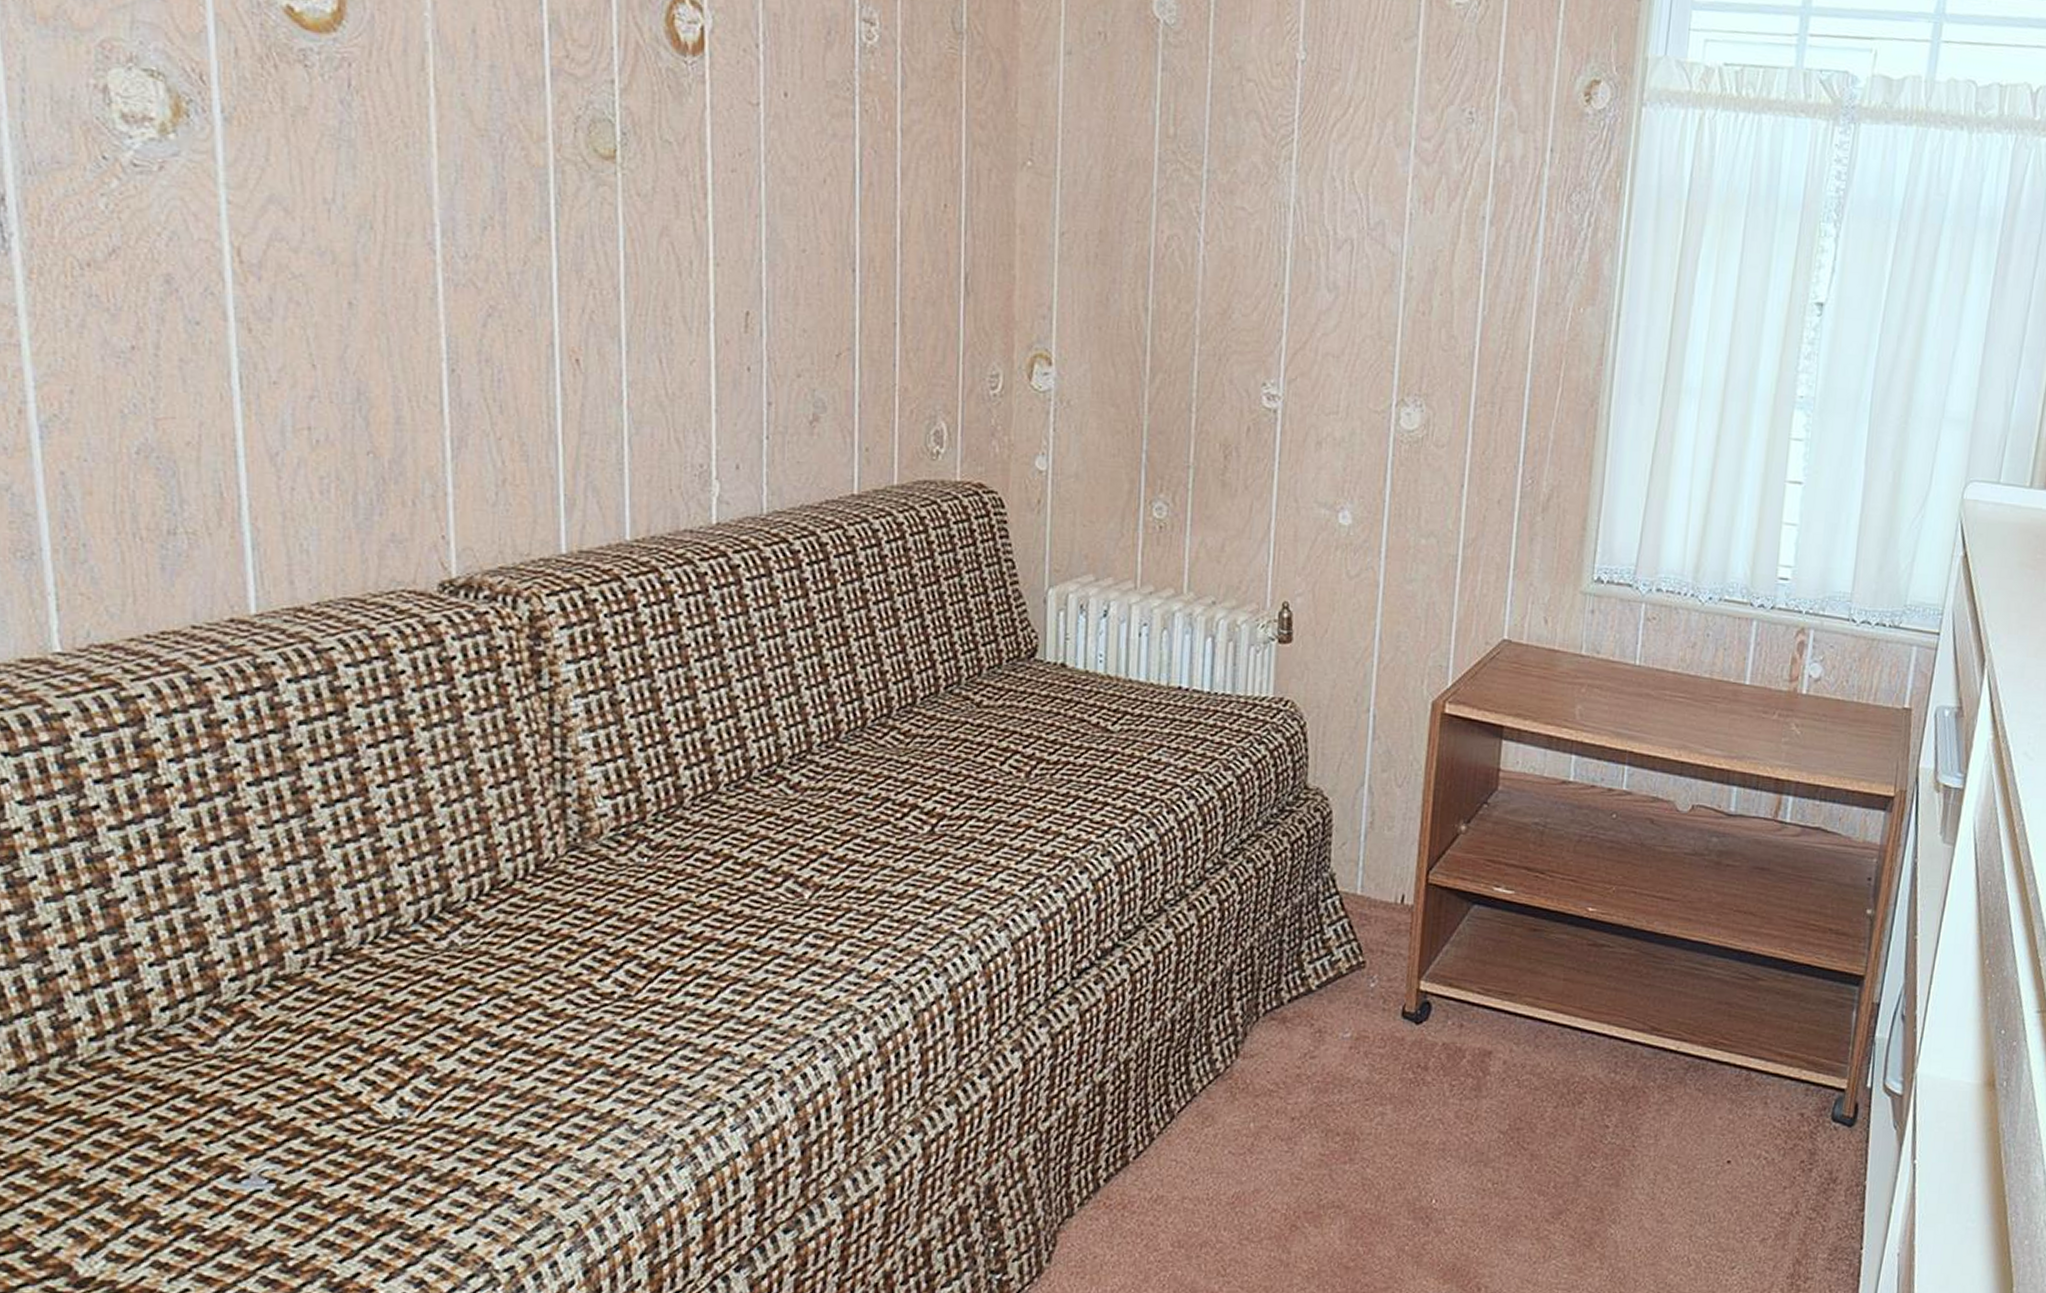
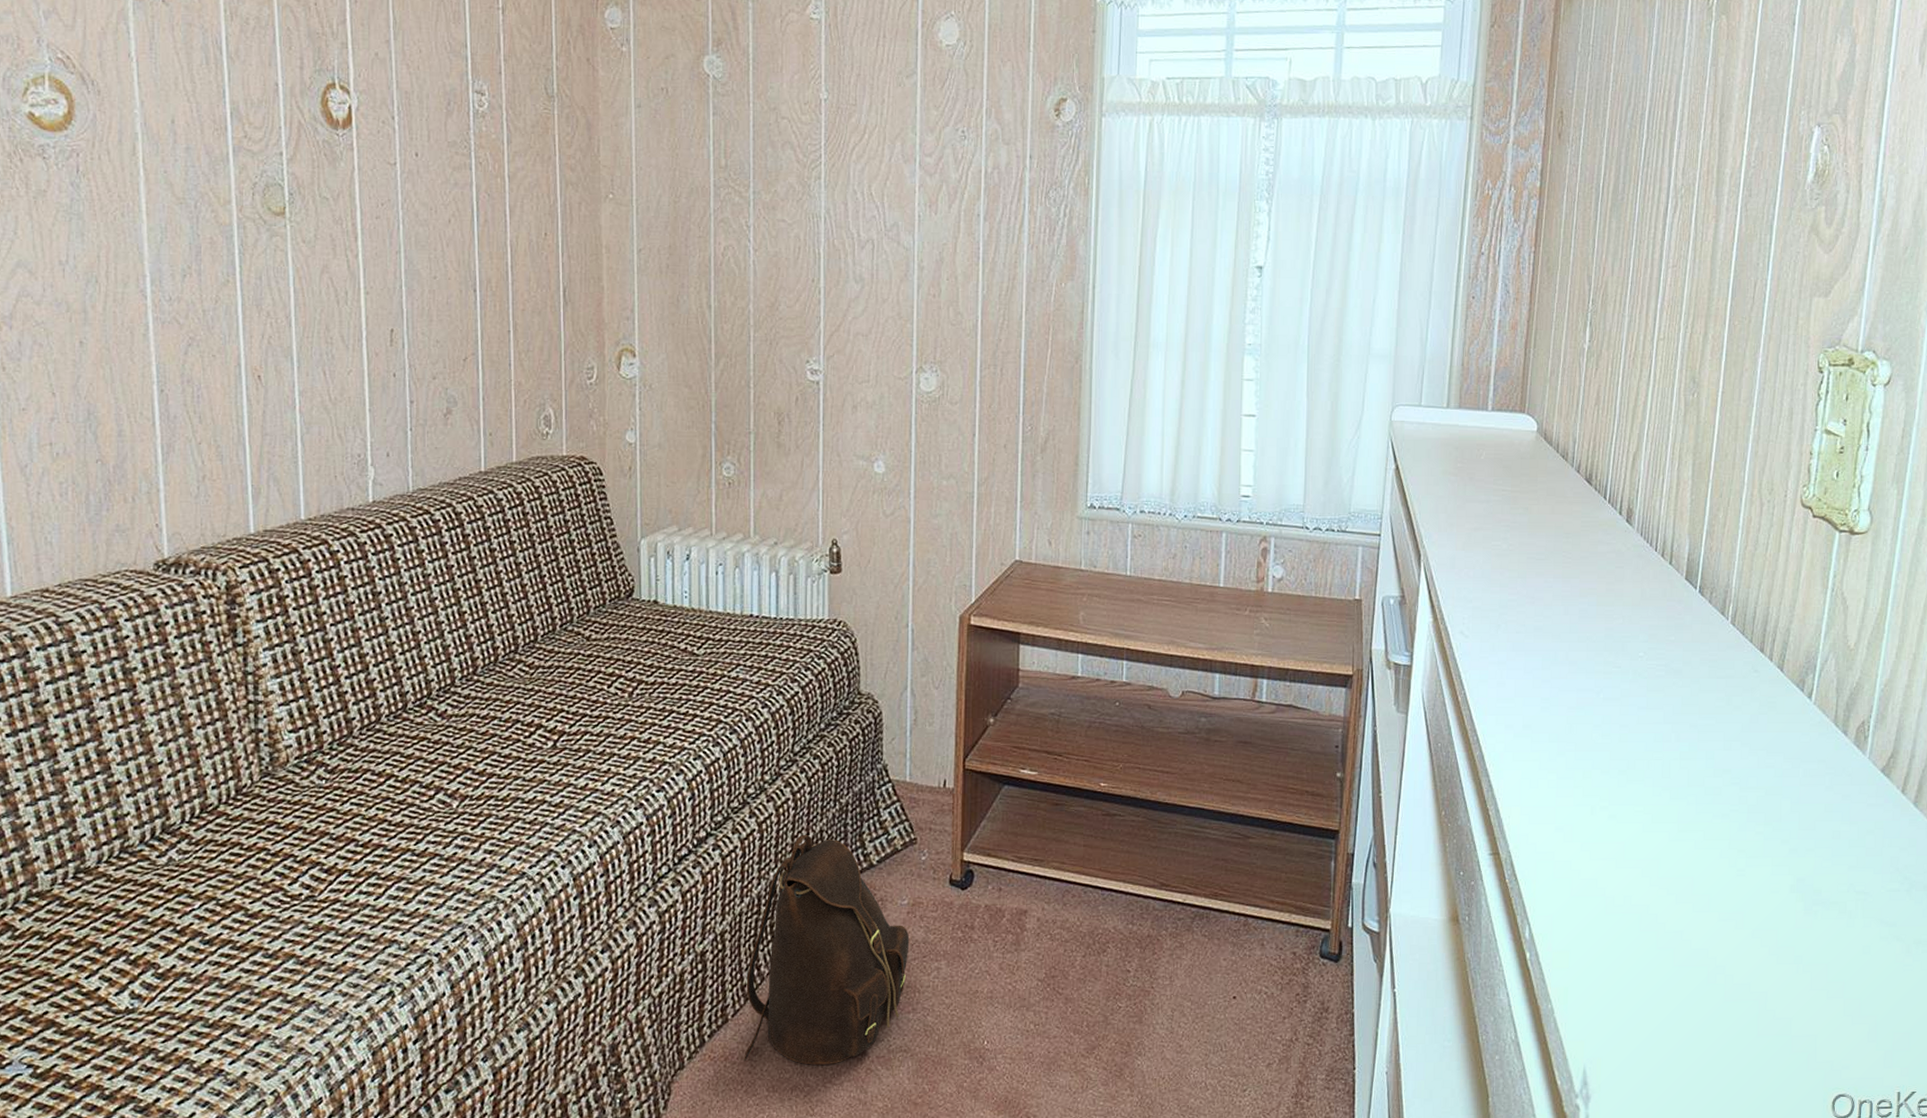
backpack: none [1145,950,1351,1219] -> present [744,834,910,1065]

